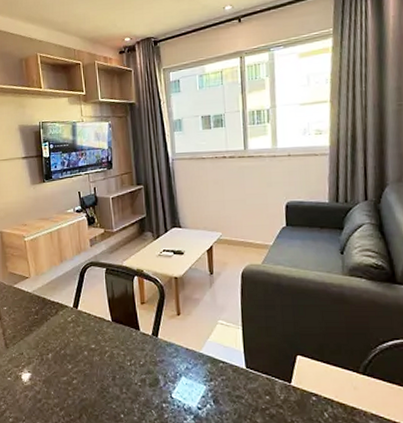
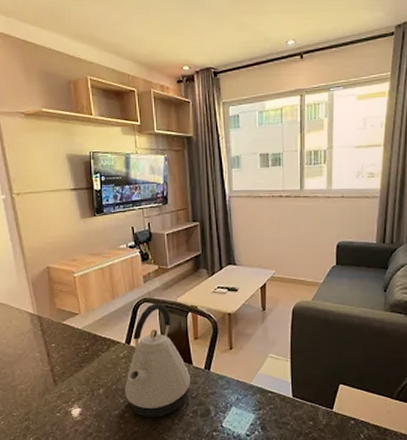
kettle: none [73,266,138,386] -> present [125,302,190,418]

